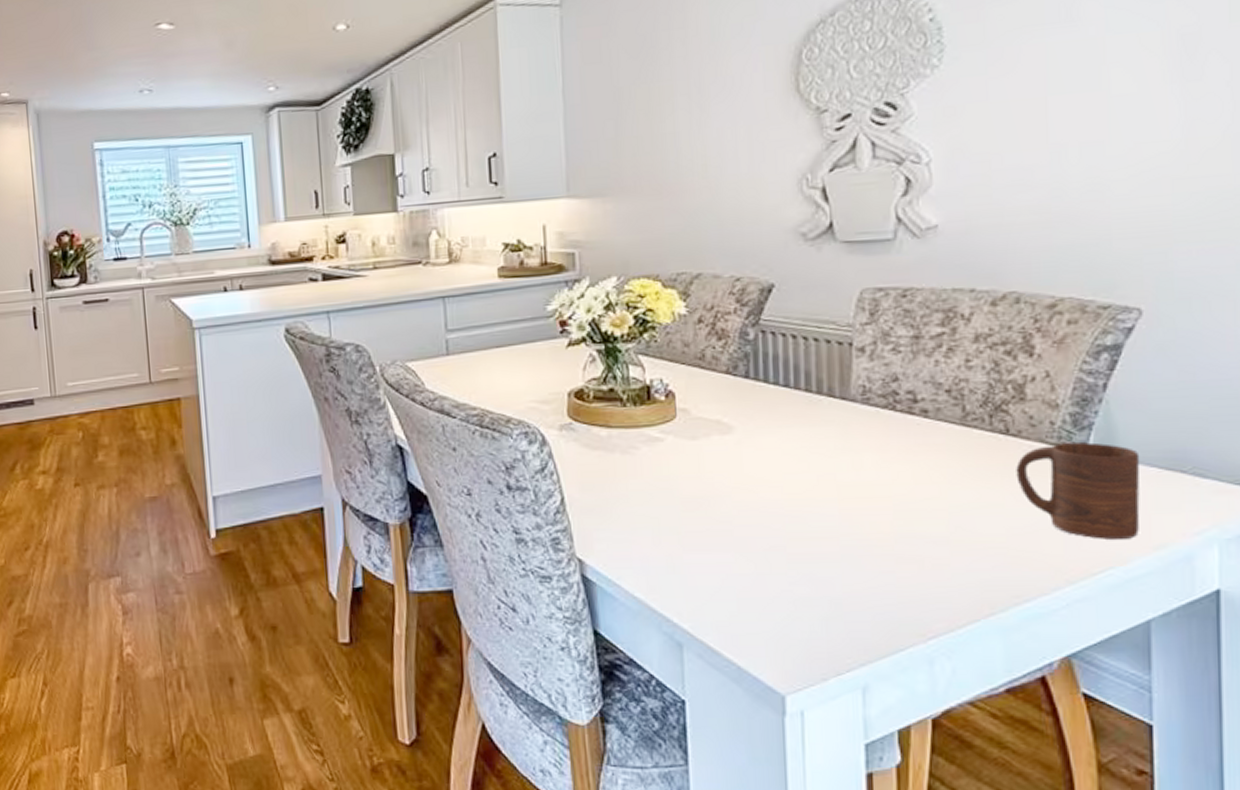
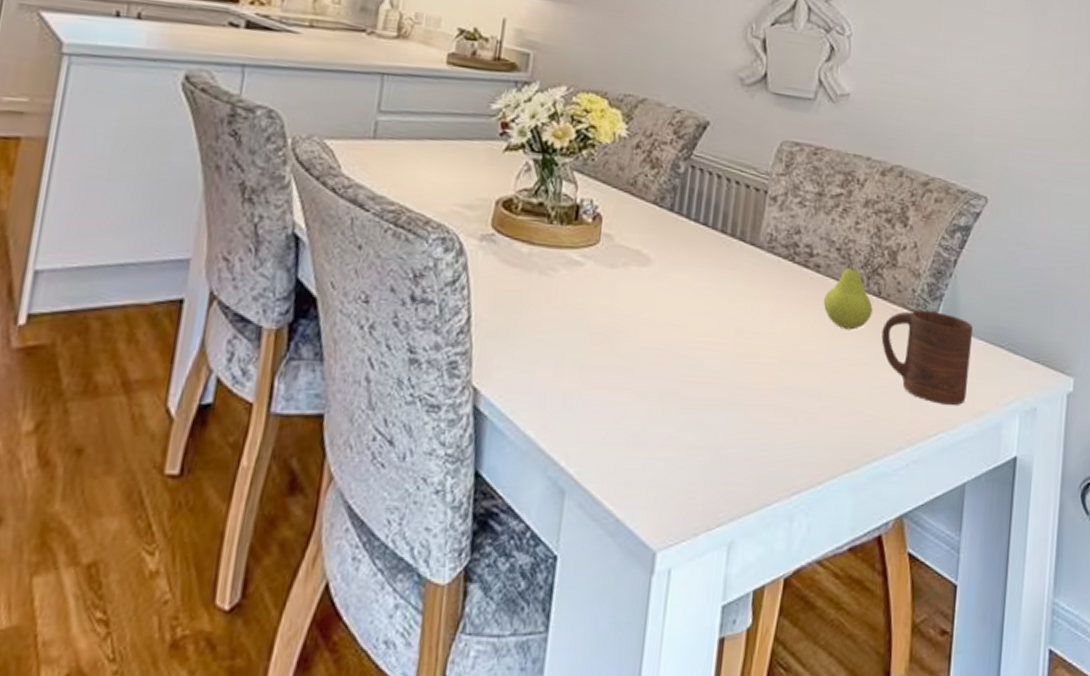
fruit: none [937,399,1001,473] -> present [823,259,873,330]

